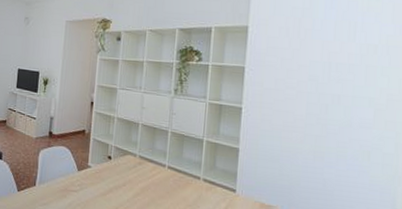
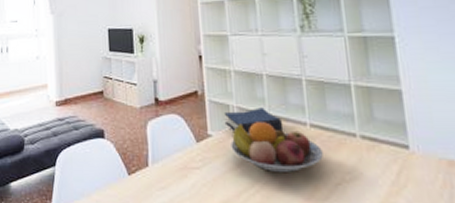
hardback book: none [102,149,148,169] -> present [223,107,284,133]
fruit bowl: none [104,160,174,202] -> present [230,122,323,174]

